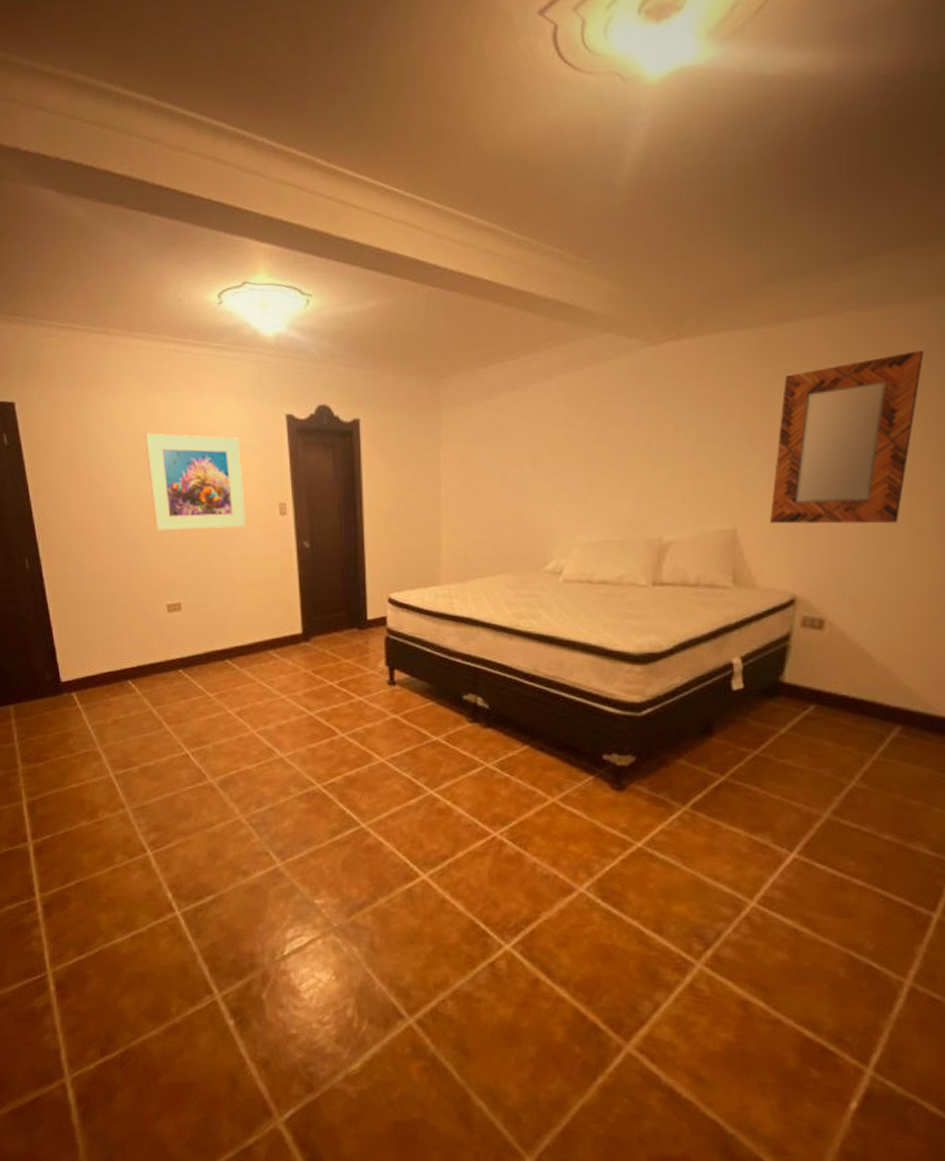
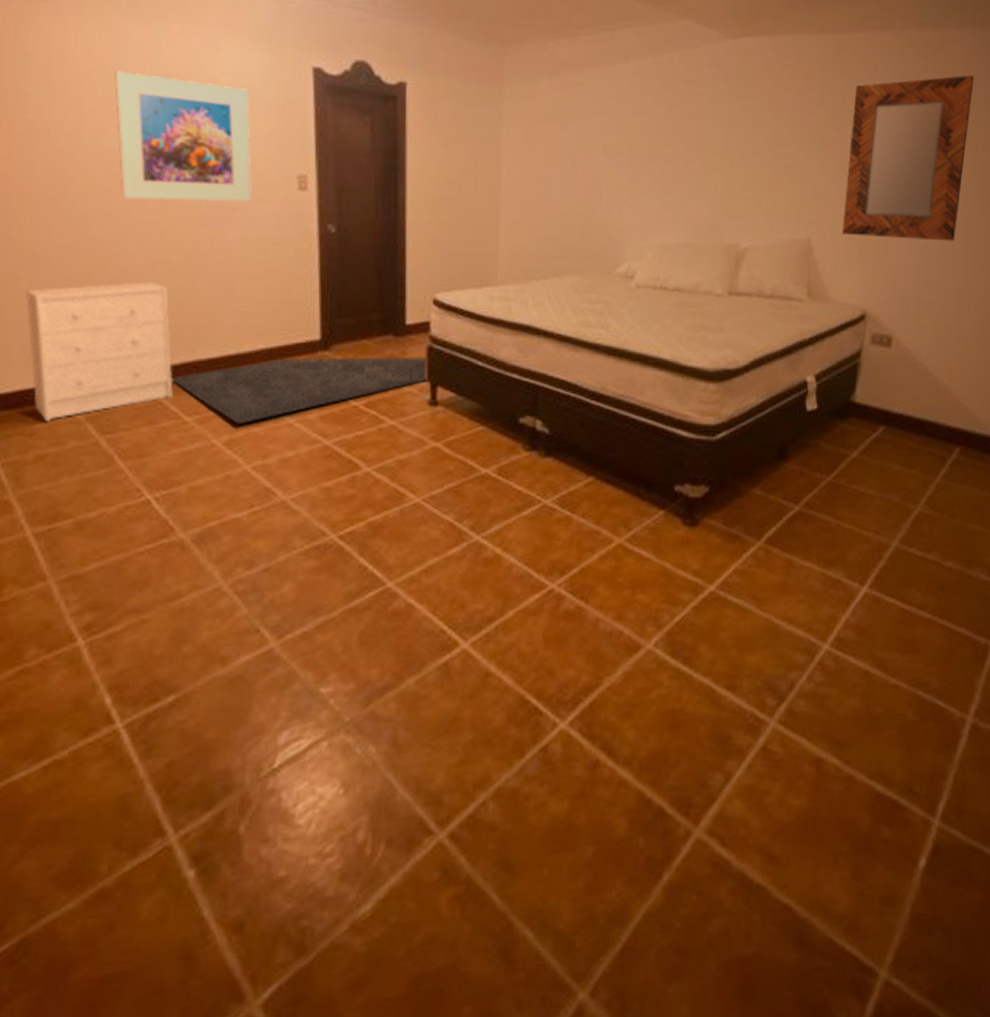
dresser: none [98,592,199,697] -> present [26,282,173,422]
rug: none [196,646,386,700] -> present [170,357,428,425]

